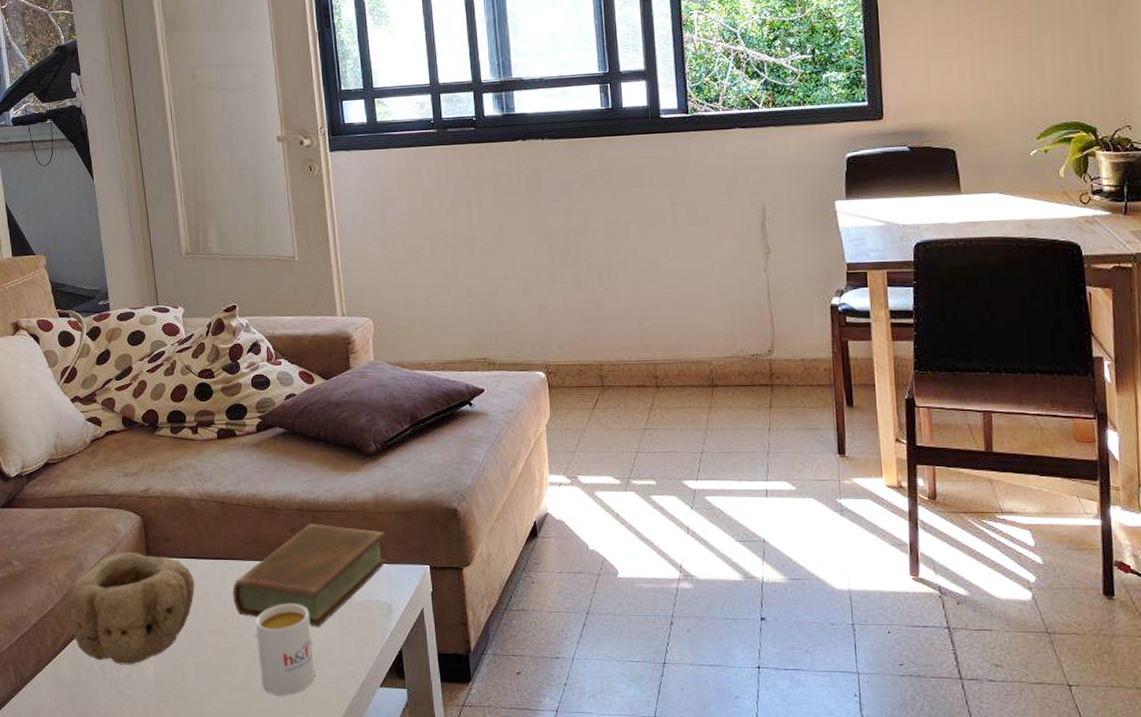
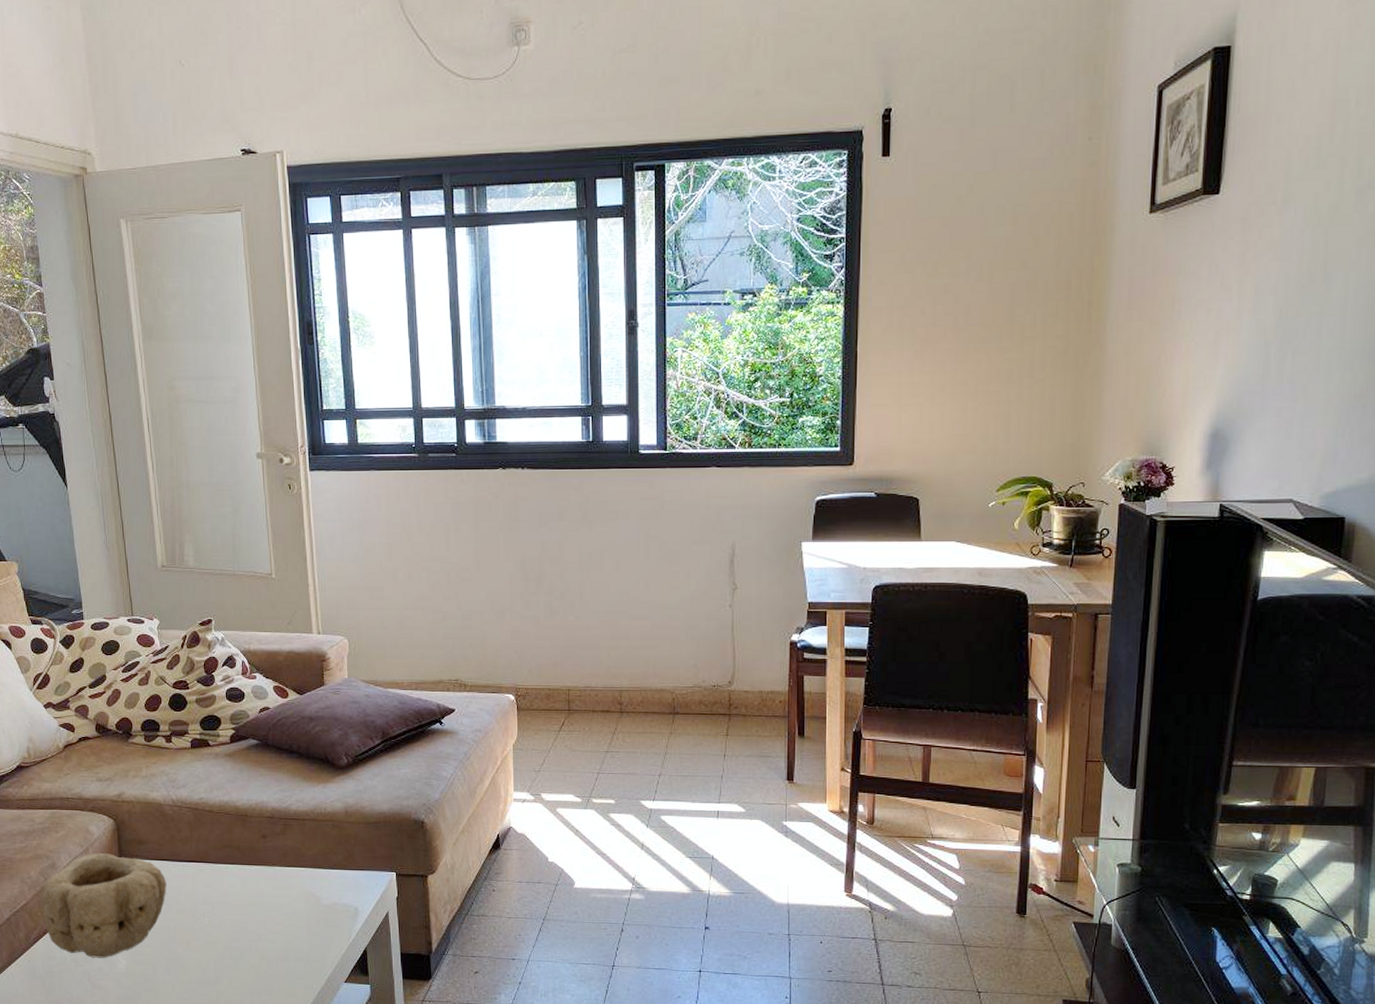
book: present [232,523,387,627] -> none [204,831,355,927]
mug: present [255,604,315,695] -> none [225,905,283,988]

